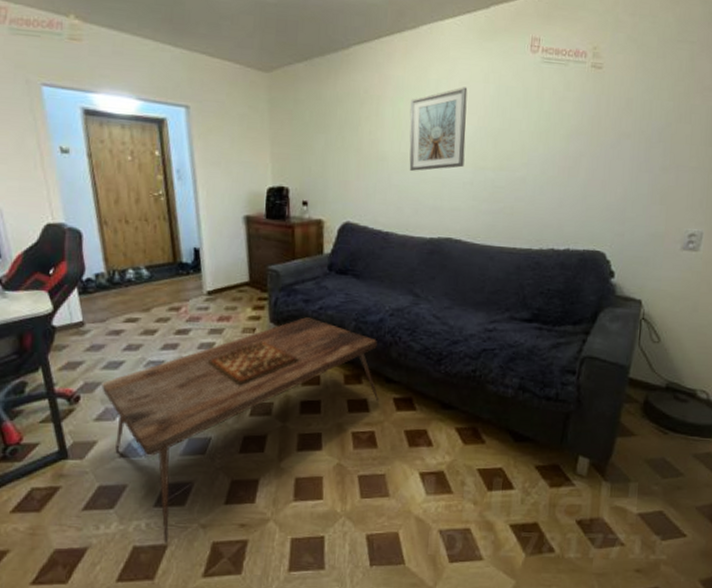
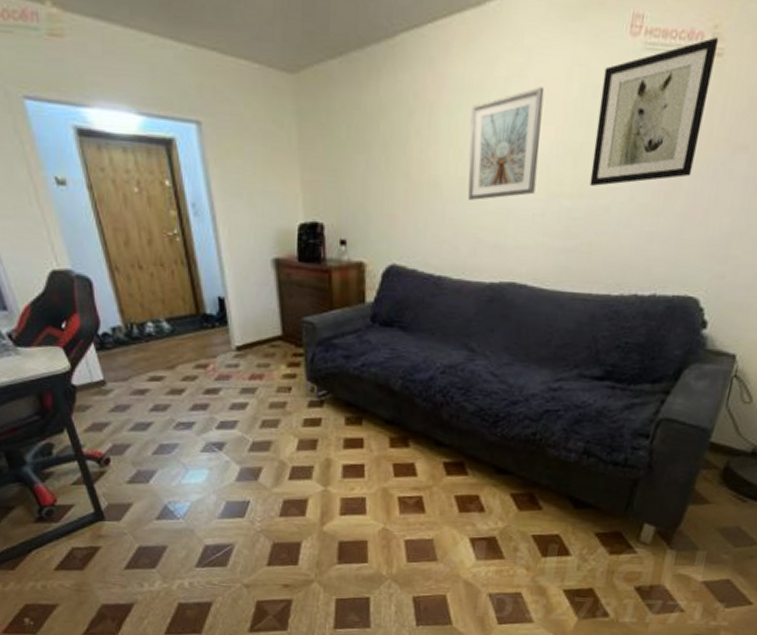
coffee table: present [102,317,380,544] -> none [131,375,429,601]
wall art: none [508,56,598,162] -> present [589,37,719,186]

